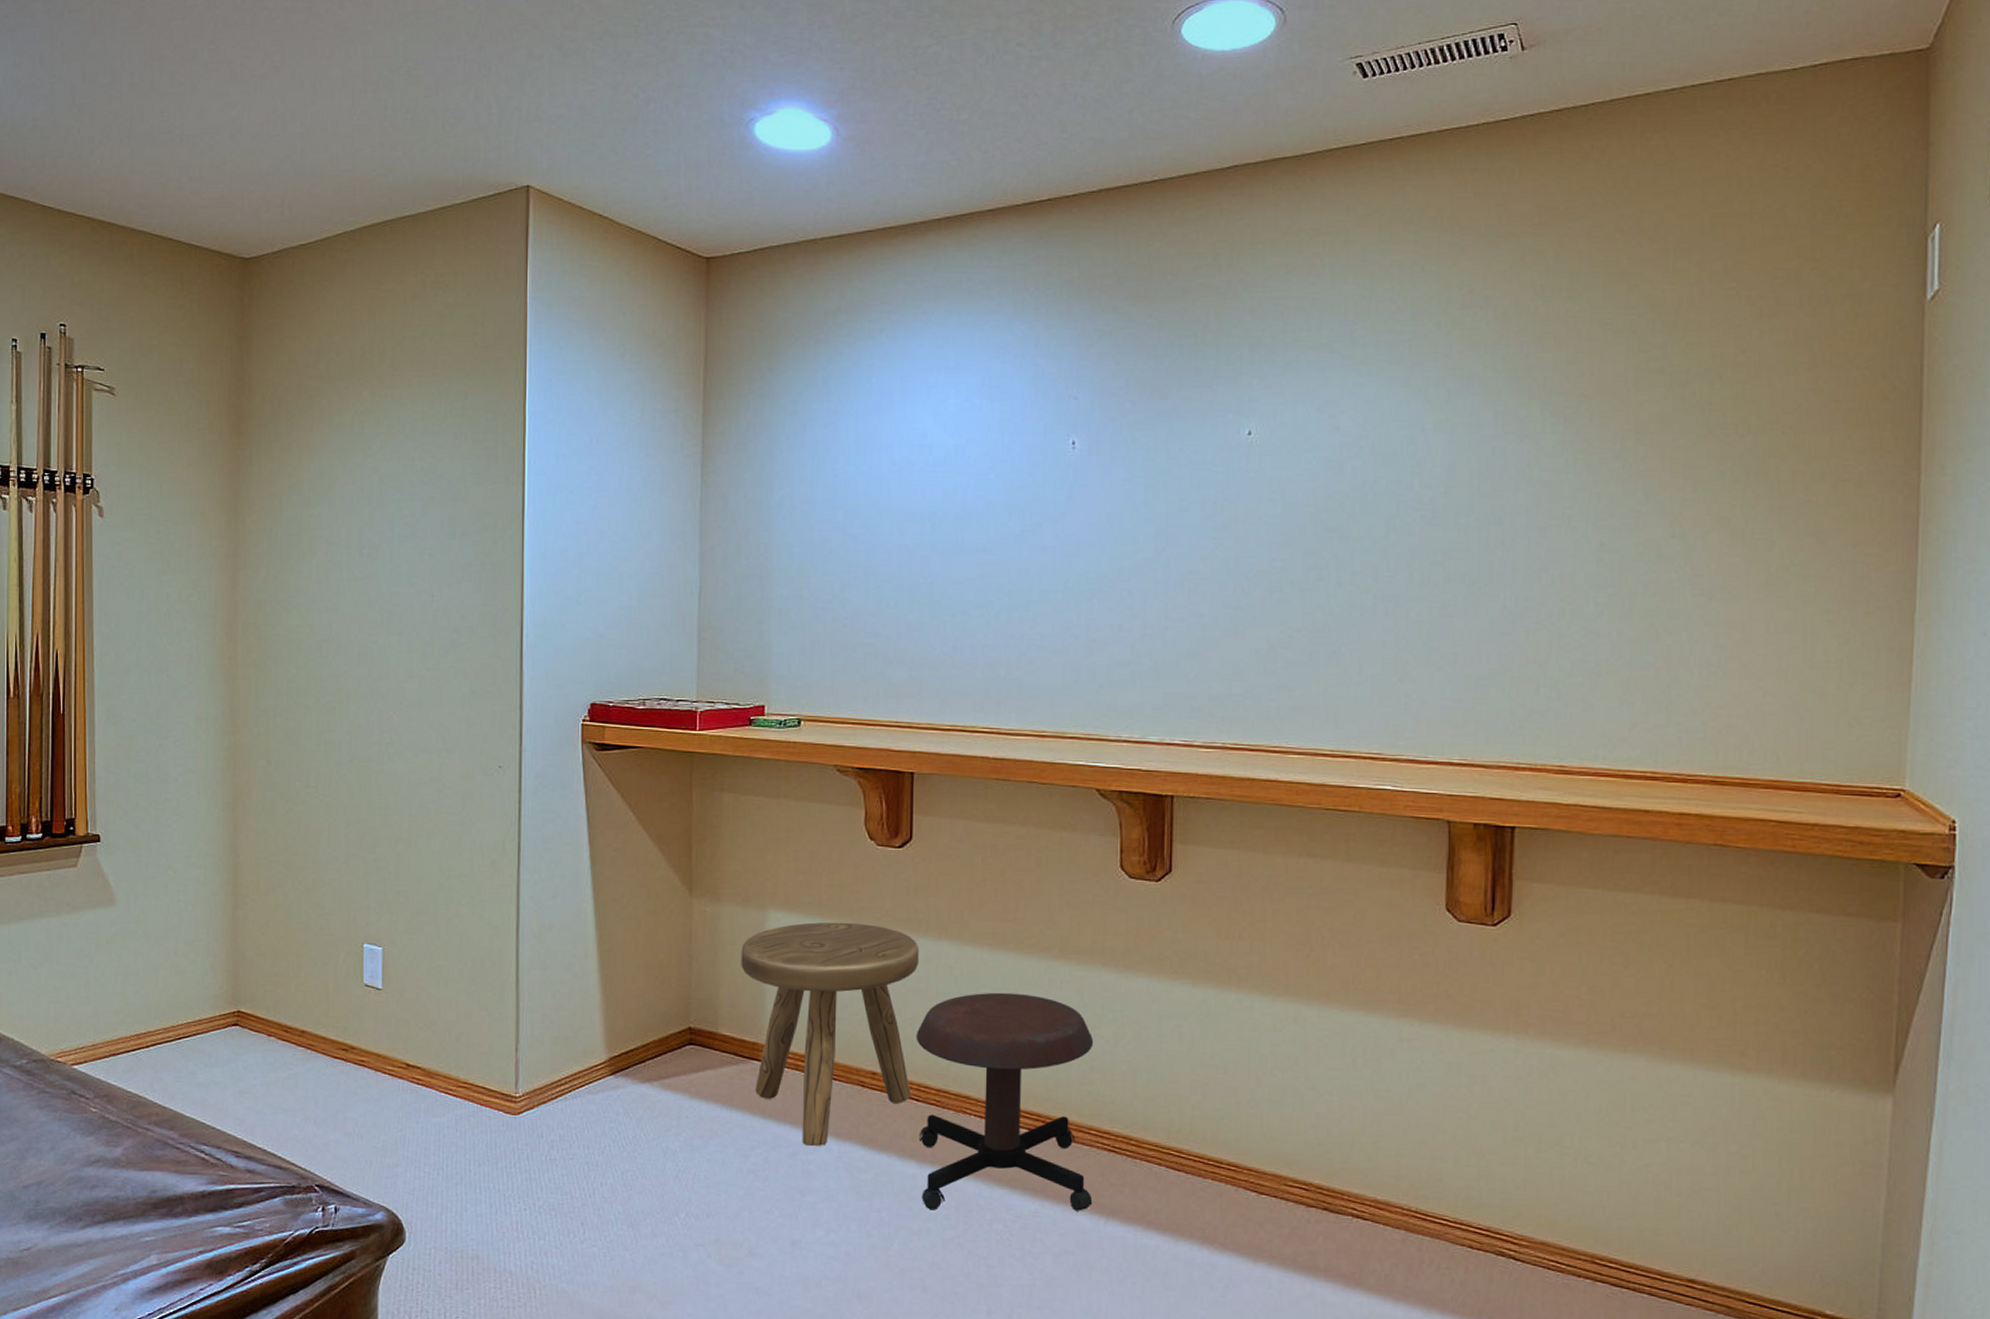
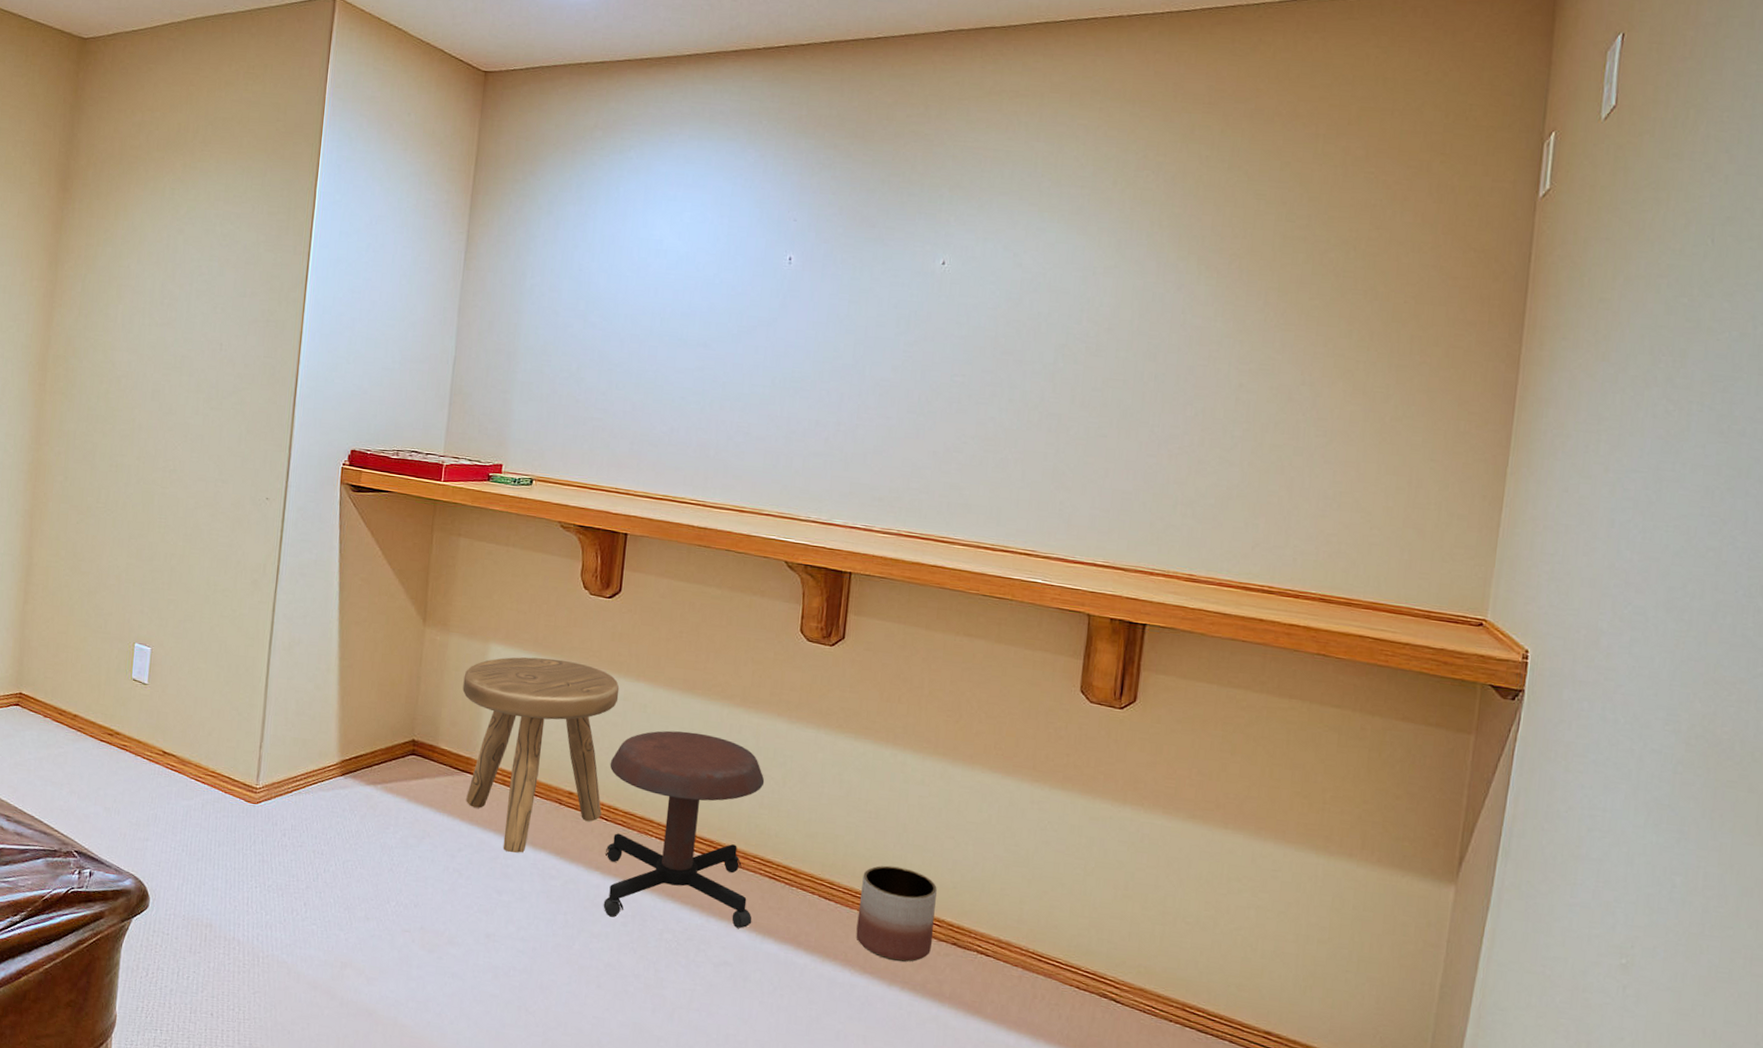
planter: none [1212,1126,1300,1235] -> present [856,865,937,962]

